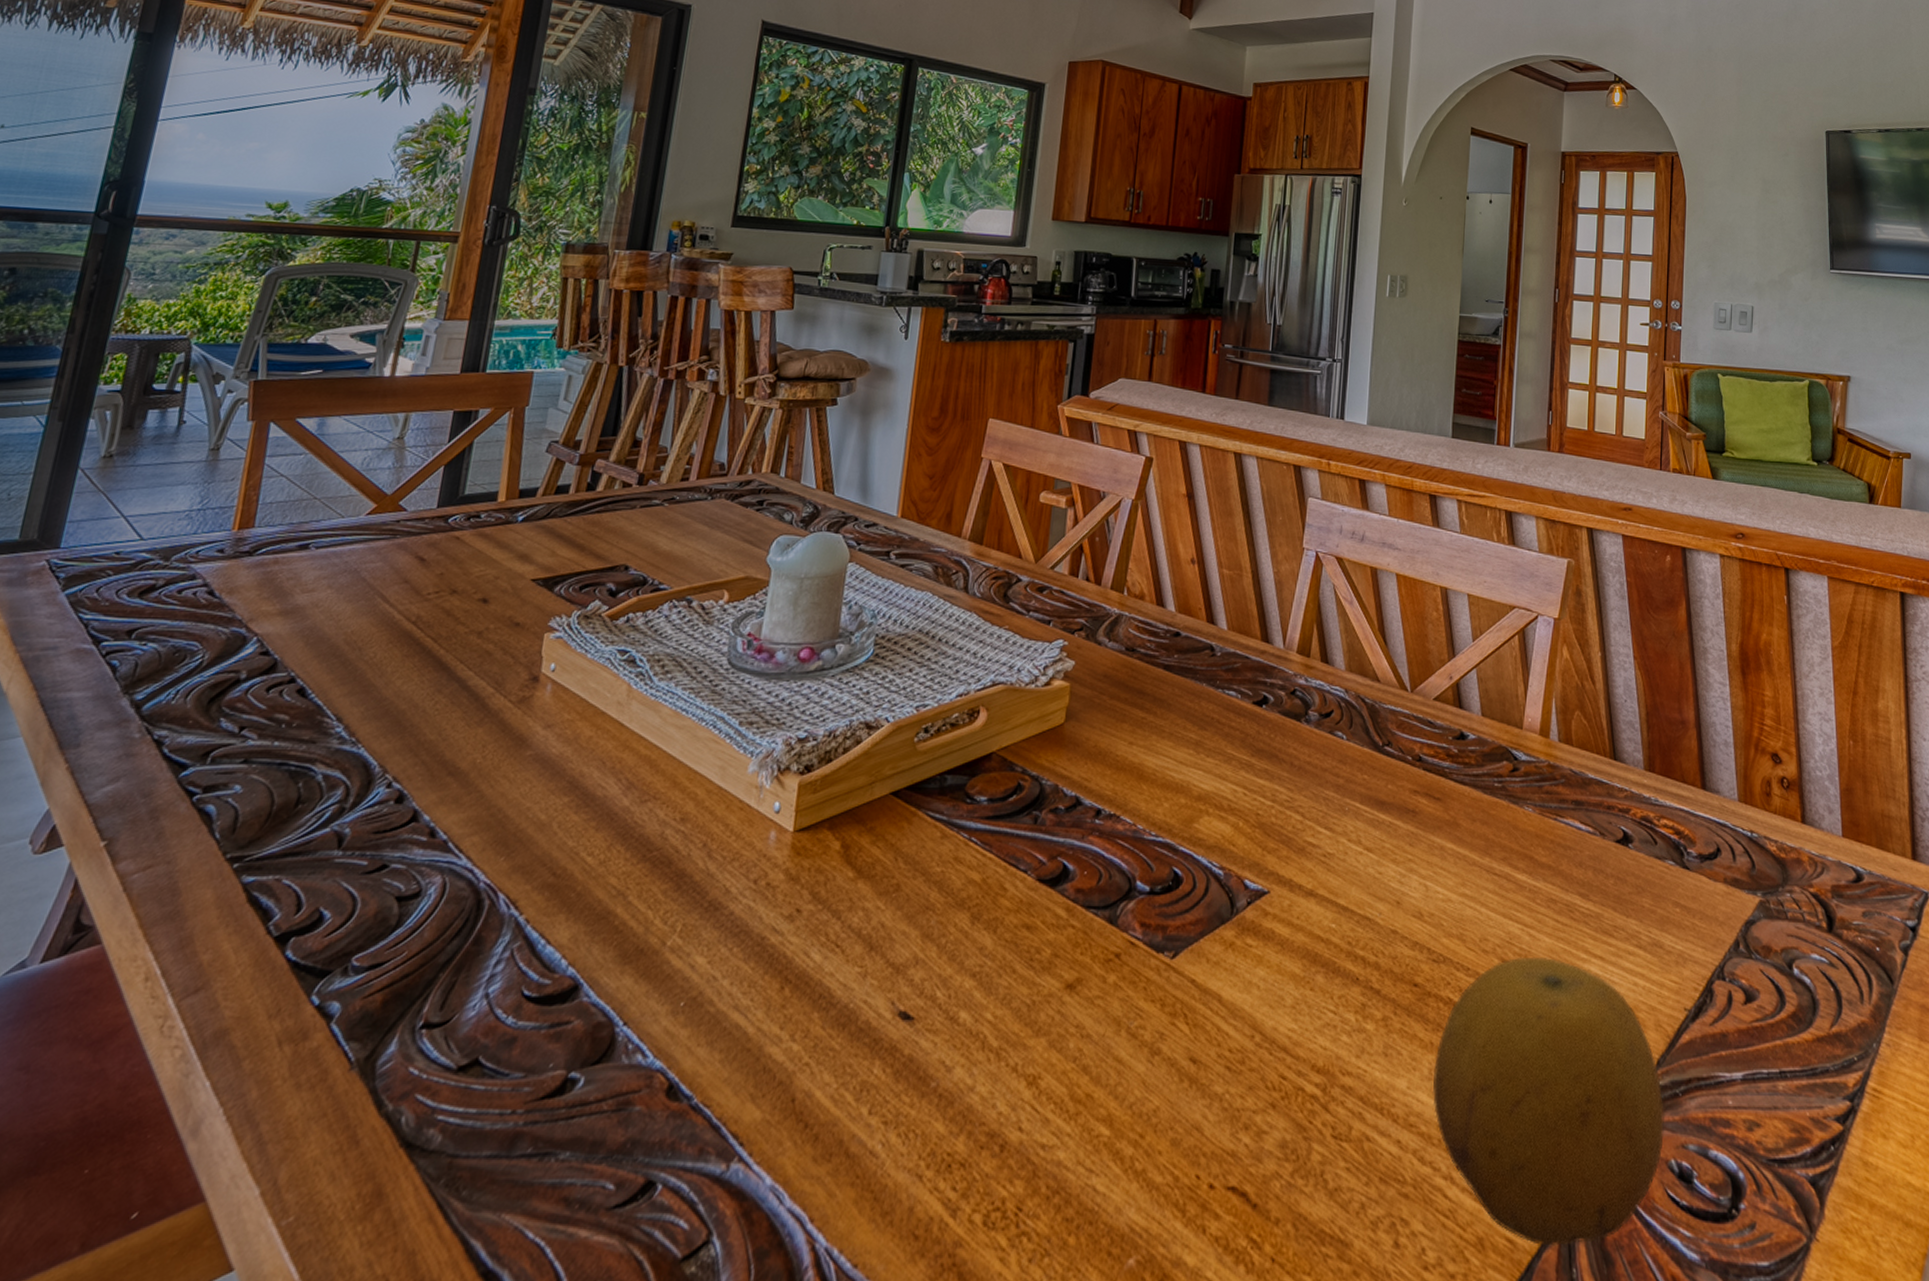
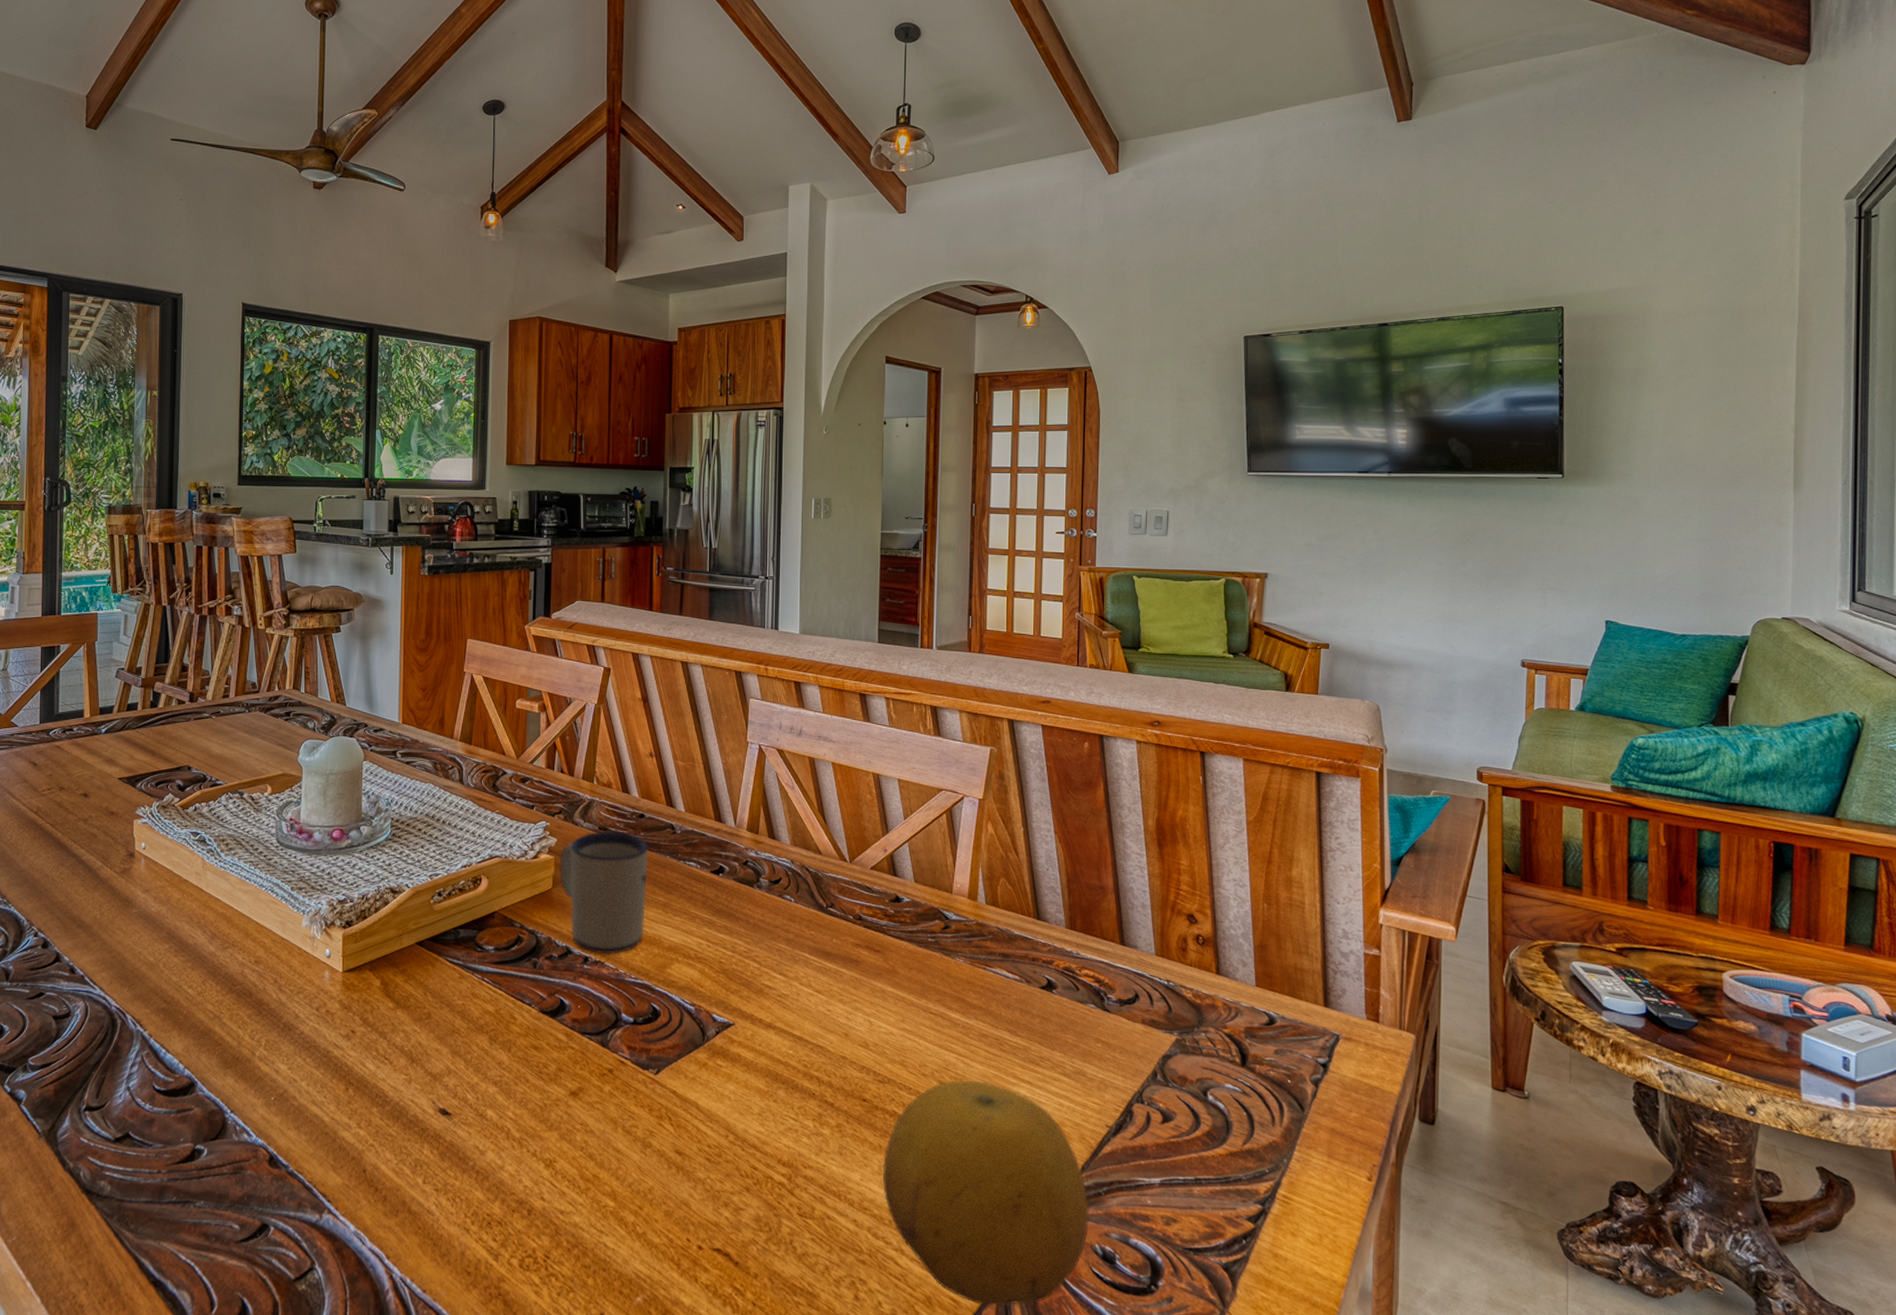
mug: none [1074,653,1183,806] -> present [559,832,649,955]

